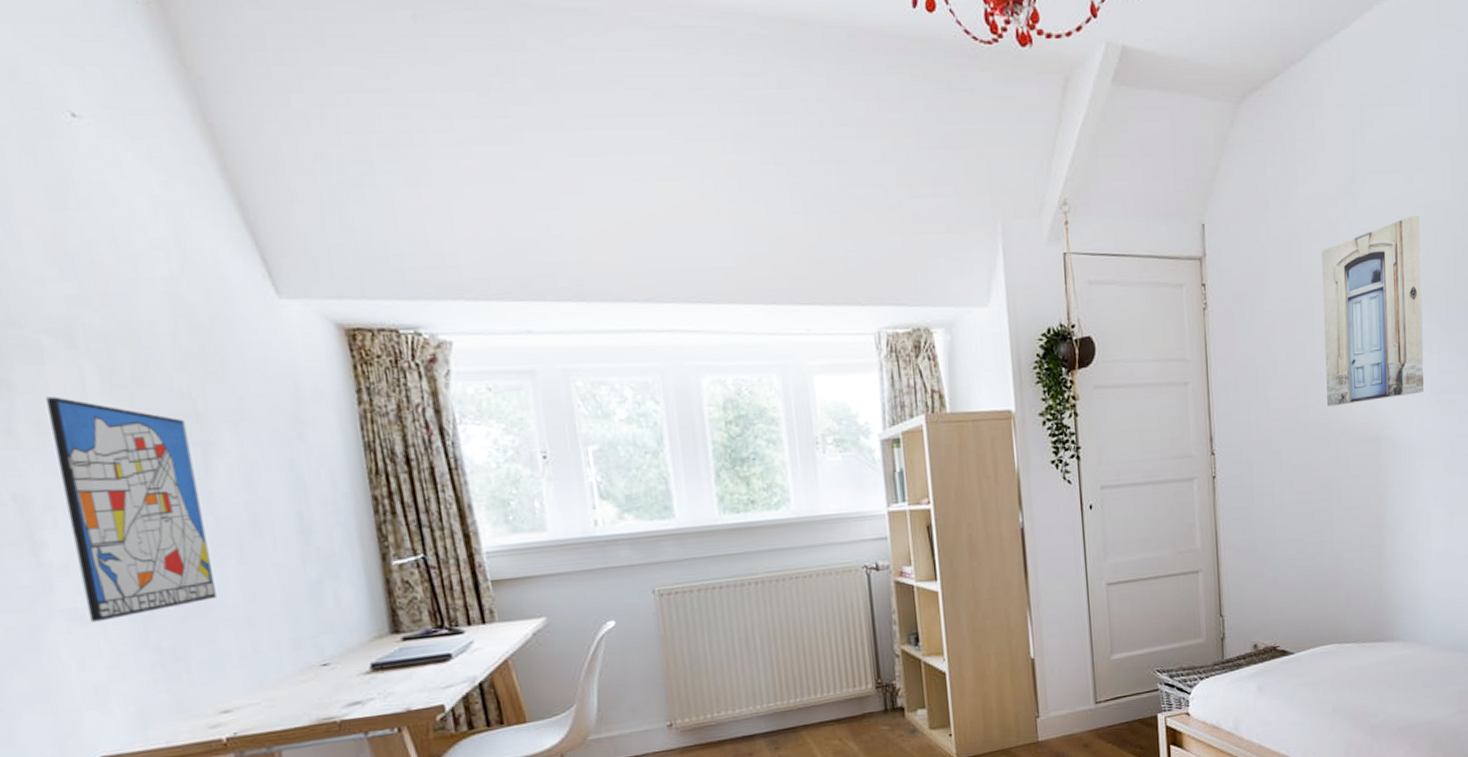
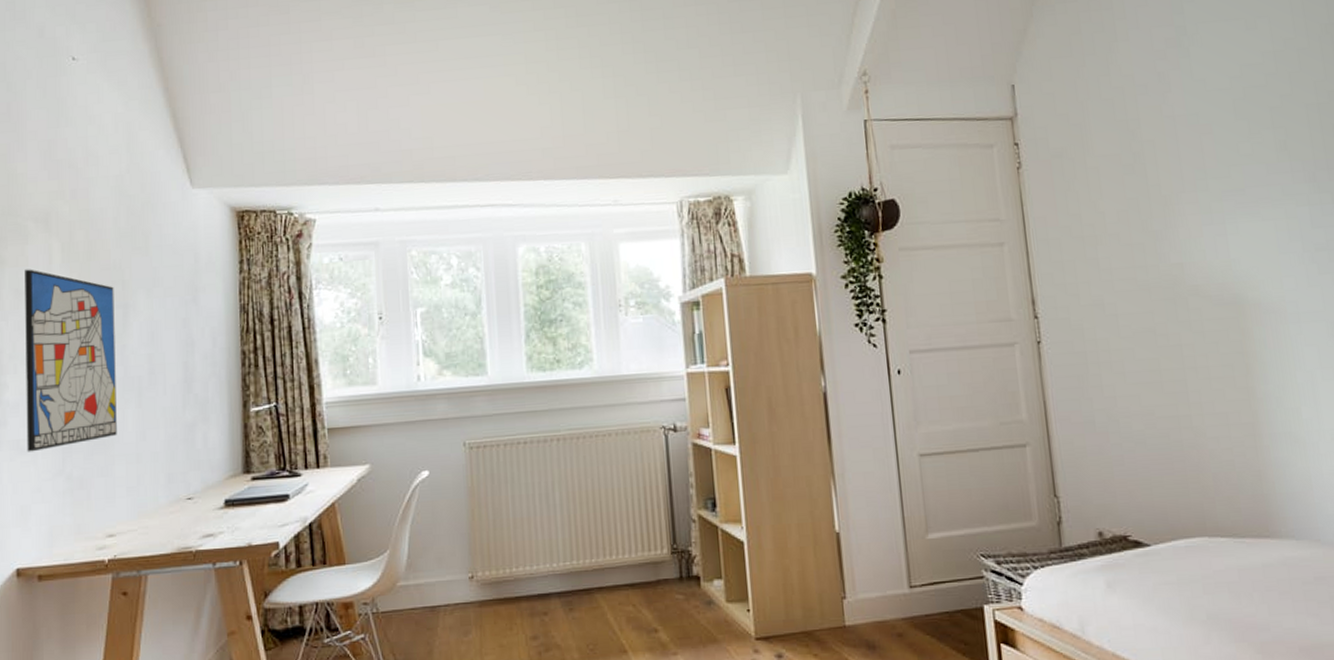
wall art: present [1322,216,1424,406] -> none [1151,62,1293,266]

